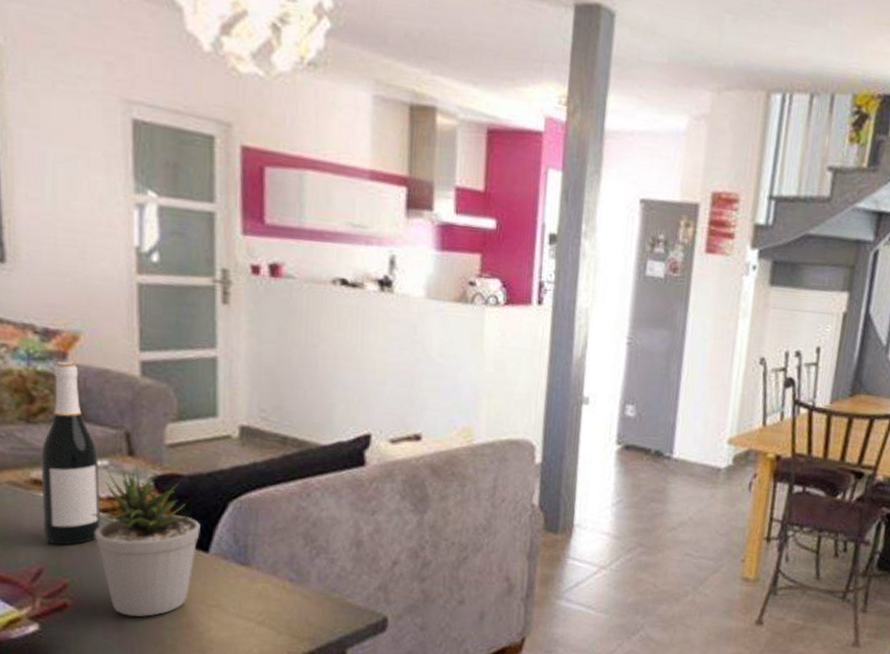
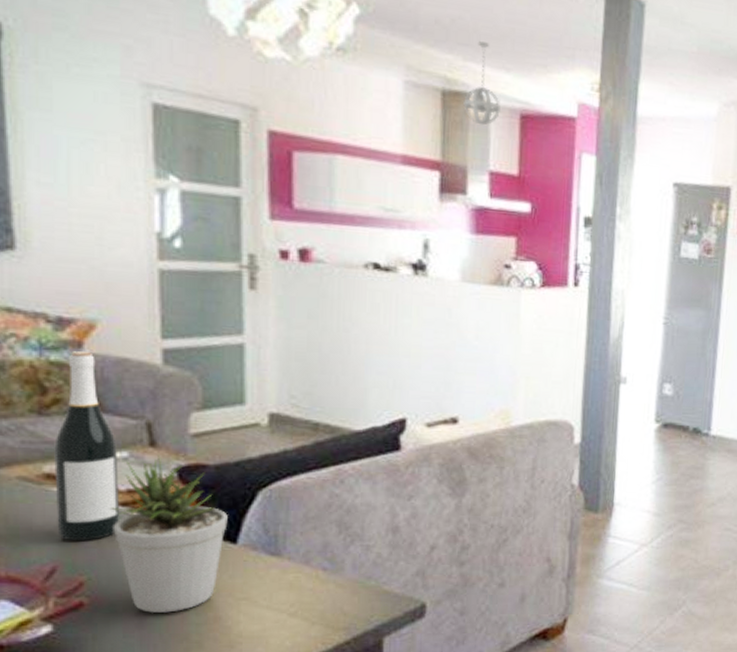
pendant light: none [431,54,468,140] -> present [463,41,501,126]

